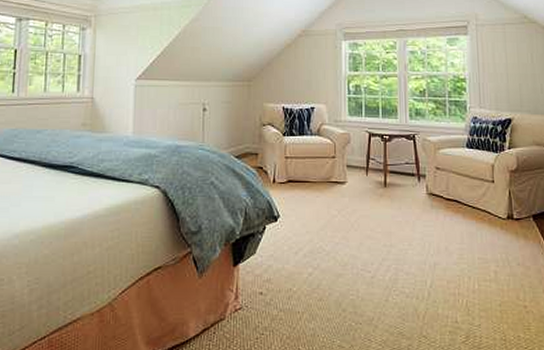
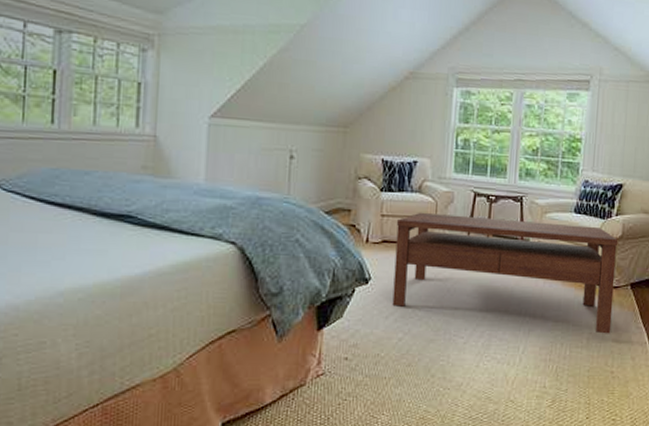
coffee table: none [300,153,519,267] -> present [392,212,619,334]

